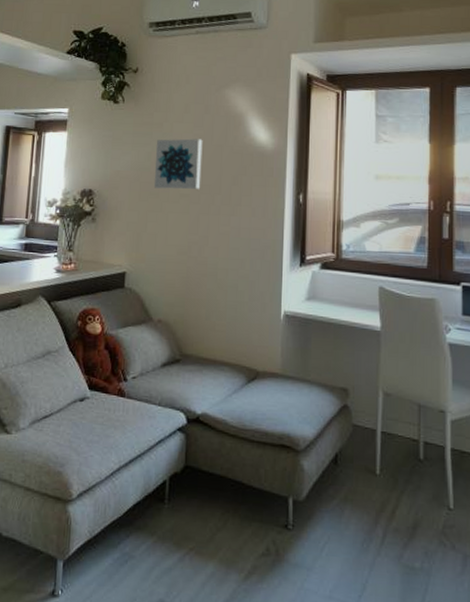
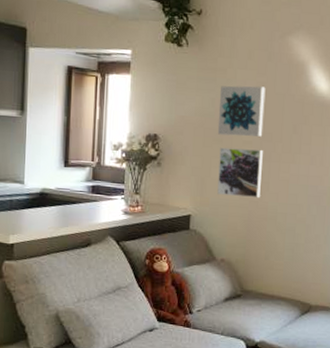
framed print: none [154,201,201,254] -> present [217,147,263,199]

